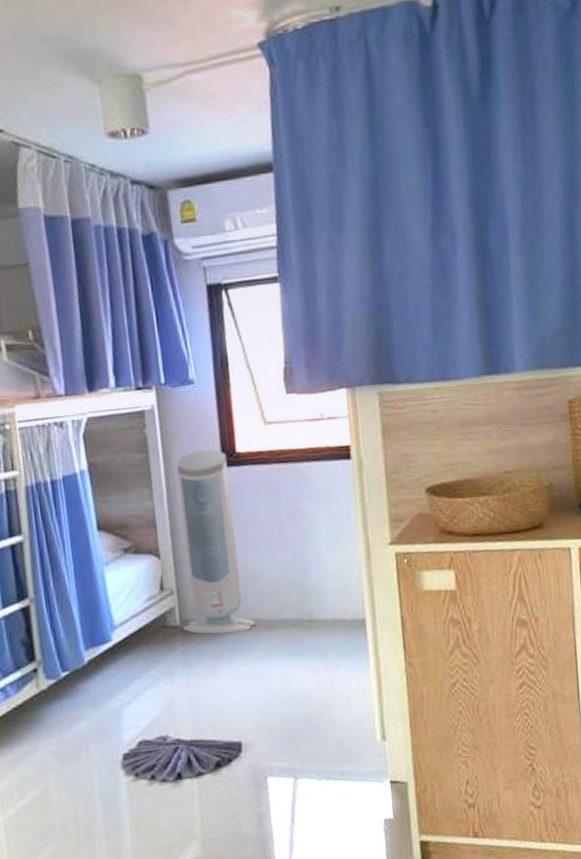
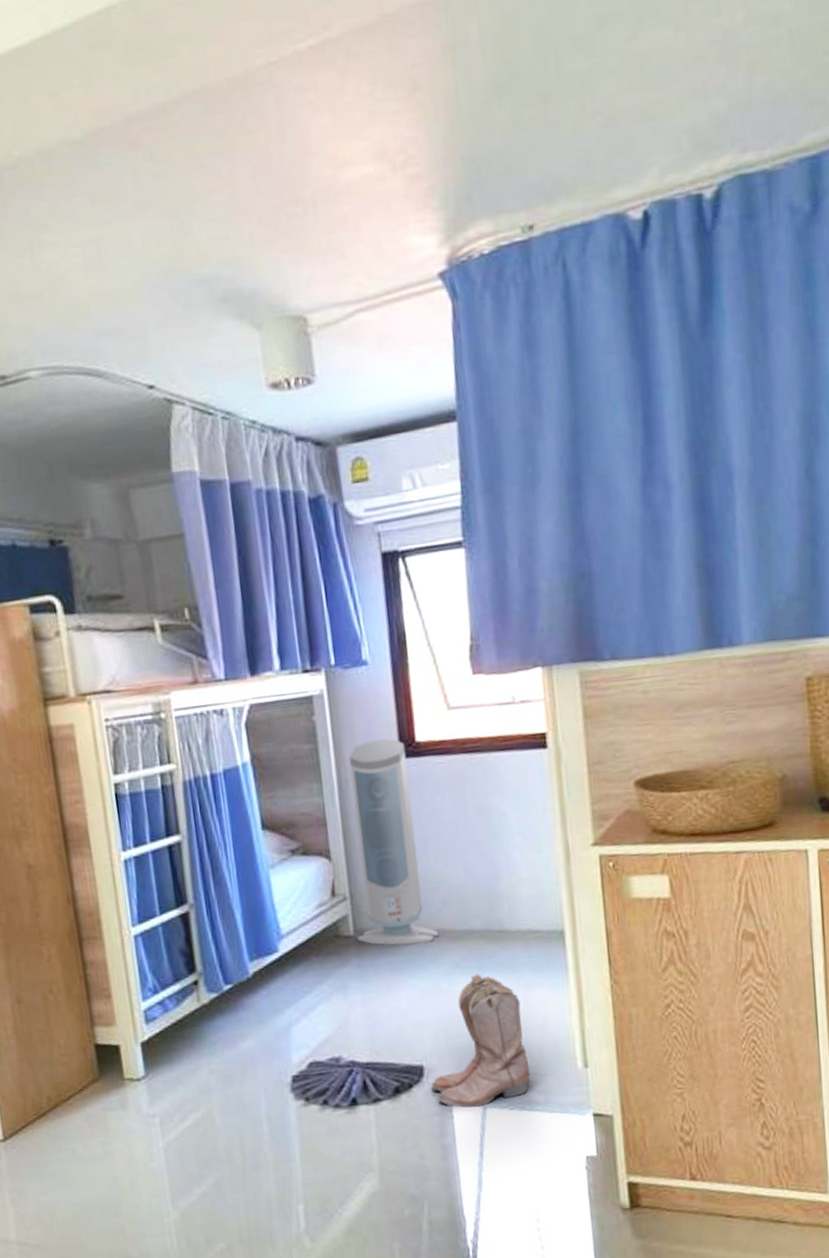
boots: none [248,658,336,779] -> present [431,973,531,1108]

